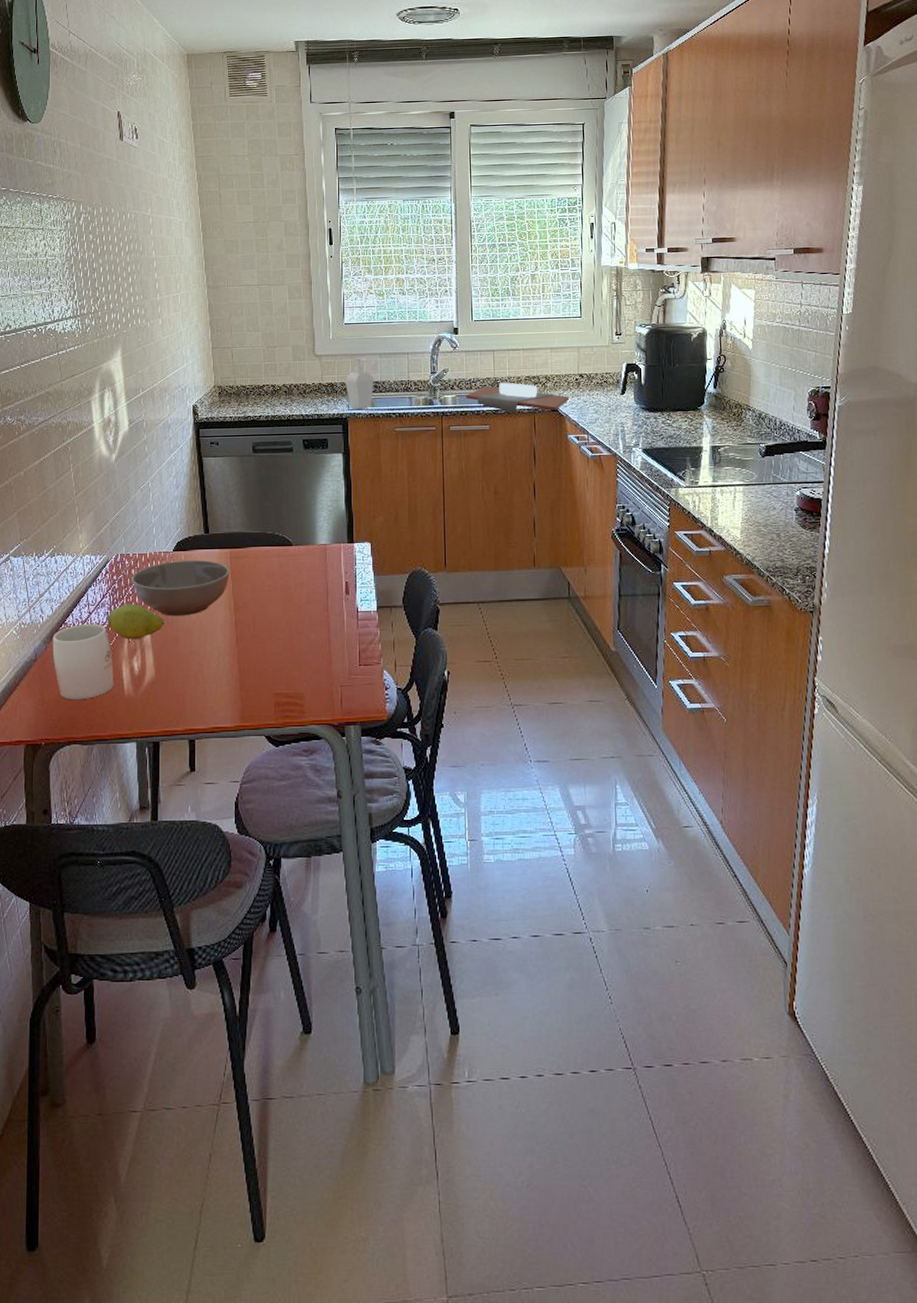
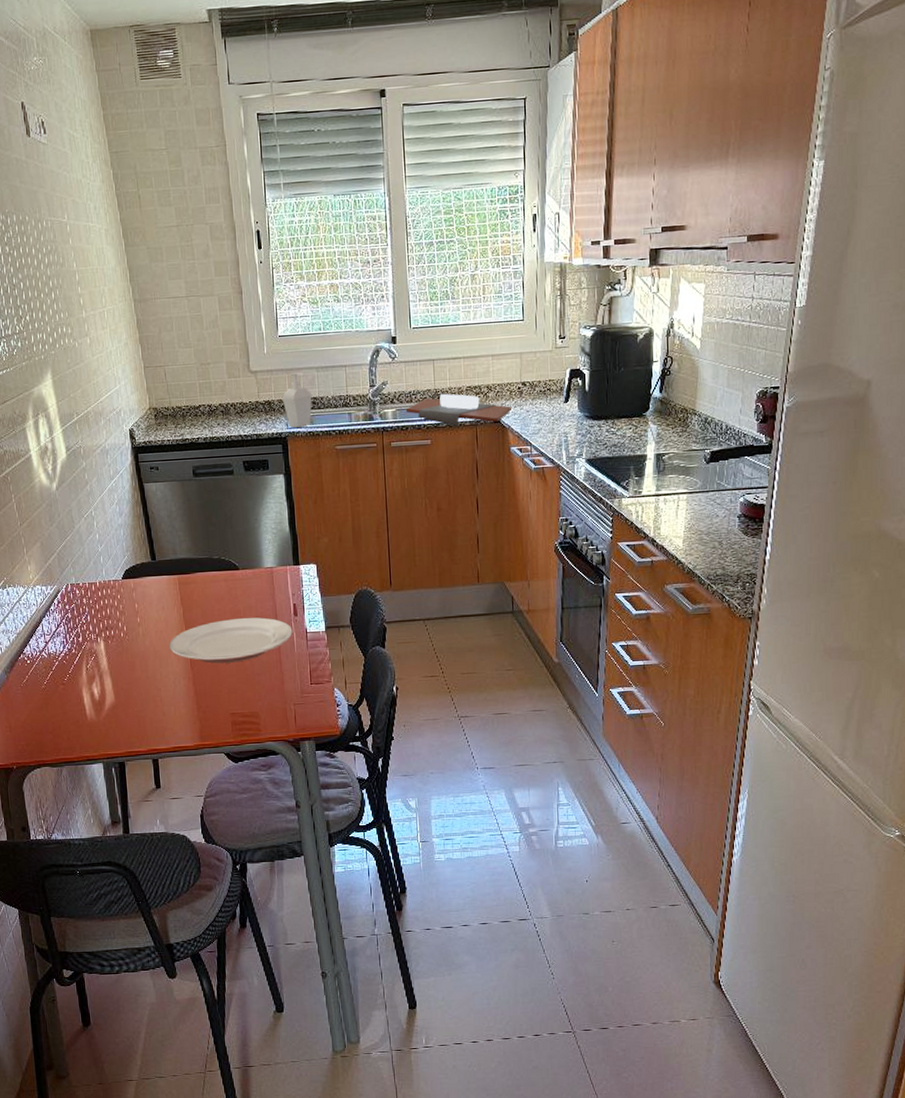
mug: present [52,623,114,700] -> none [13,652,76,726]
fruit: present [107,604,165,640] -> none [63,632,120,667]
bowl: present [132,559,230,616] -> none [84,587,179,643]
plate: none [216,594,343,641] -> present [169,617,293,664]

